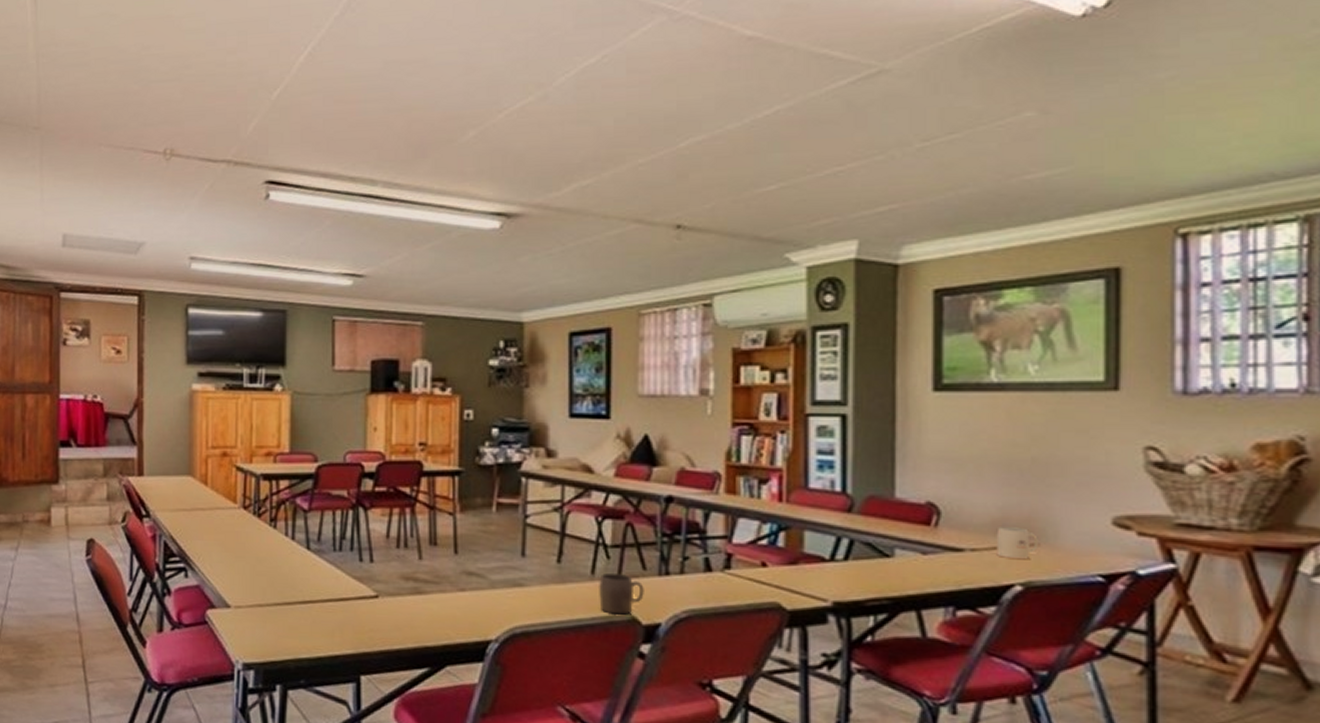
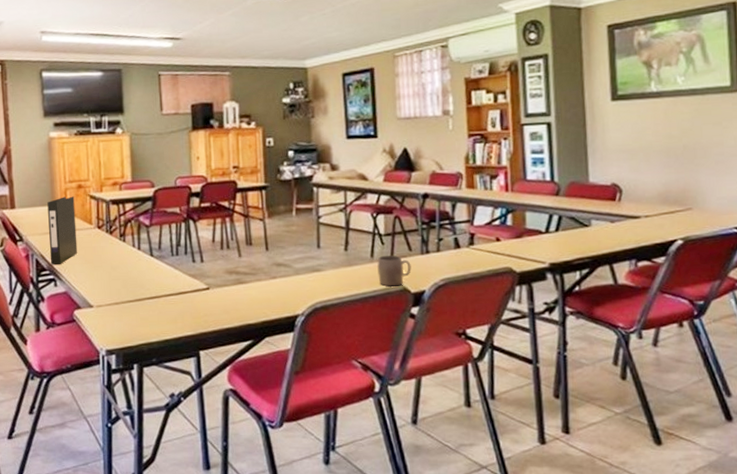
binder: none [183,465,217,550] -> present [47,196,78,265]
mug: present [996,527,1038,560] -> none [662,197,692,221]

